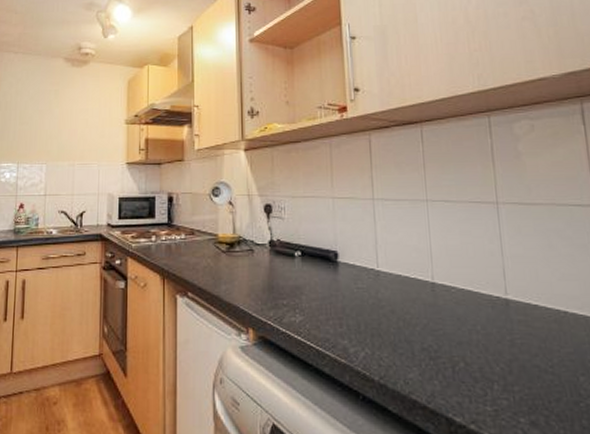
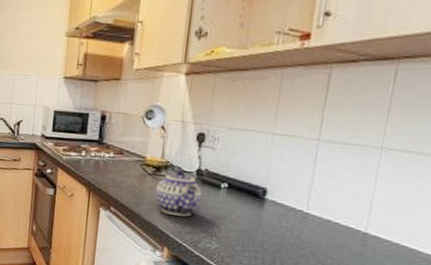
teapot: none [231,242,279,292] -> present [154,169,202,217]

